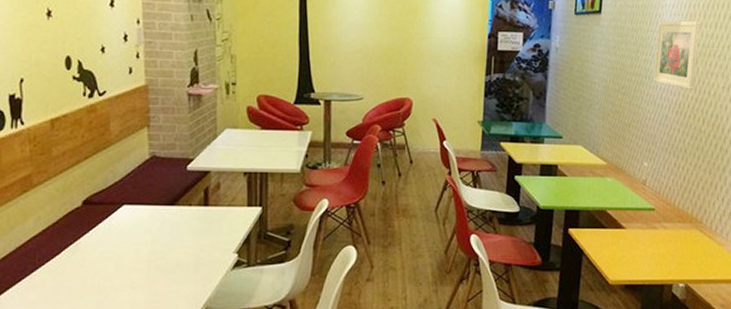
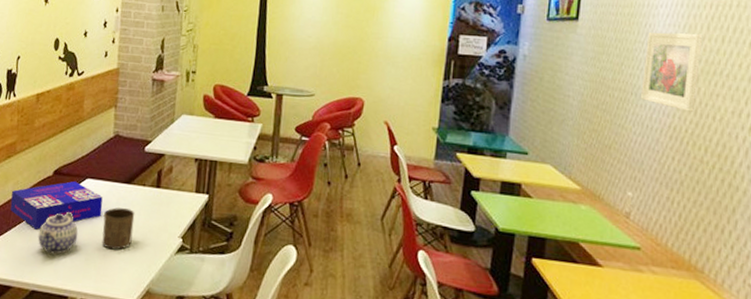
board game: none [33,209,145,265] -> present [10,181,103,230]
teapot: none [72,243,120,288] -> present [37,212,78,255]
cup: none [148,231,183,275] -> present [102,207,135,250]

